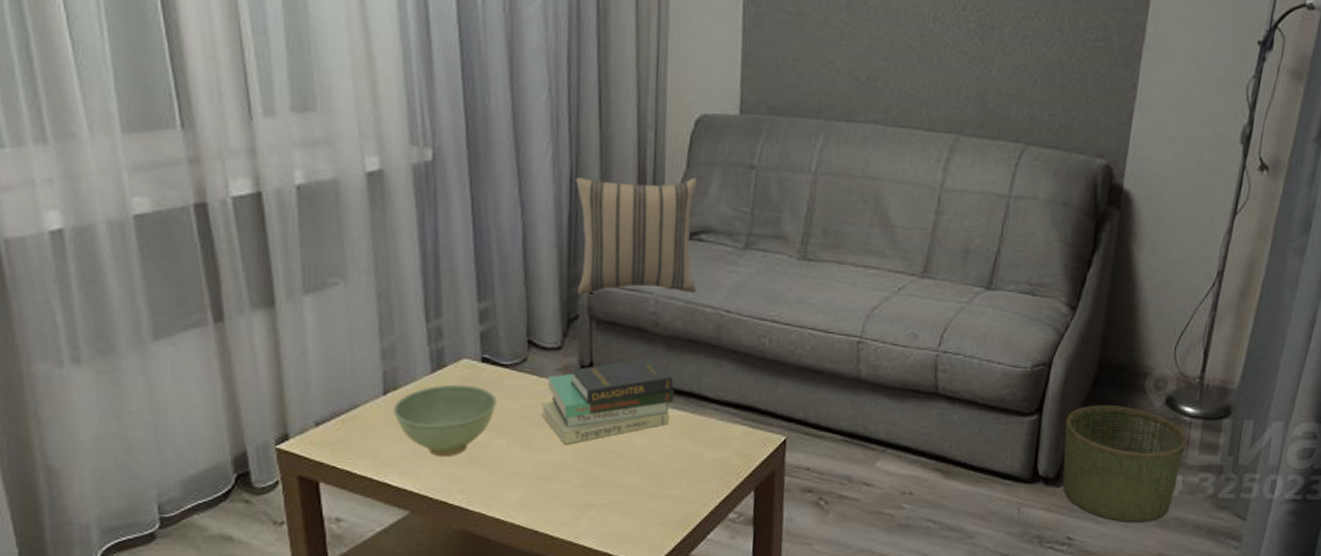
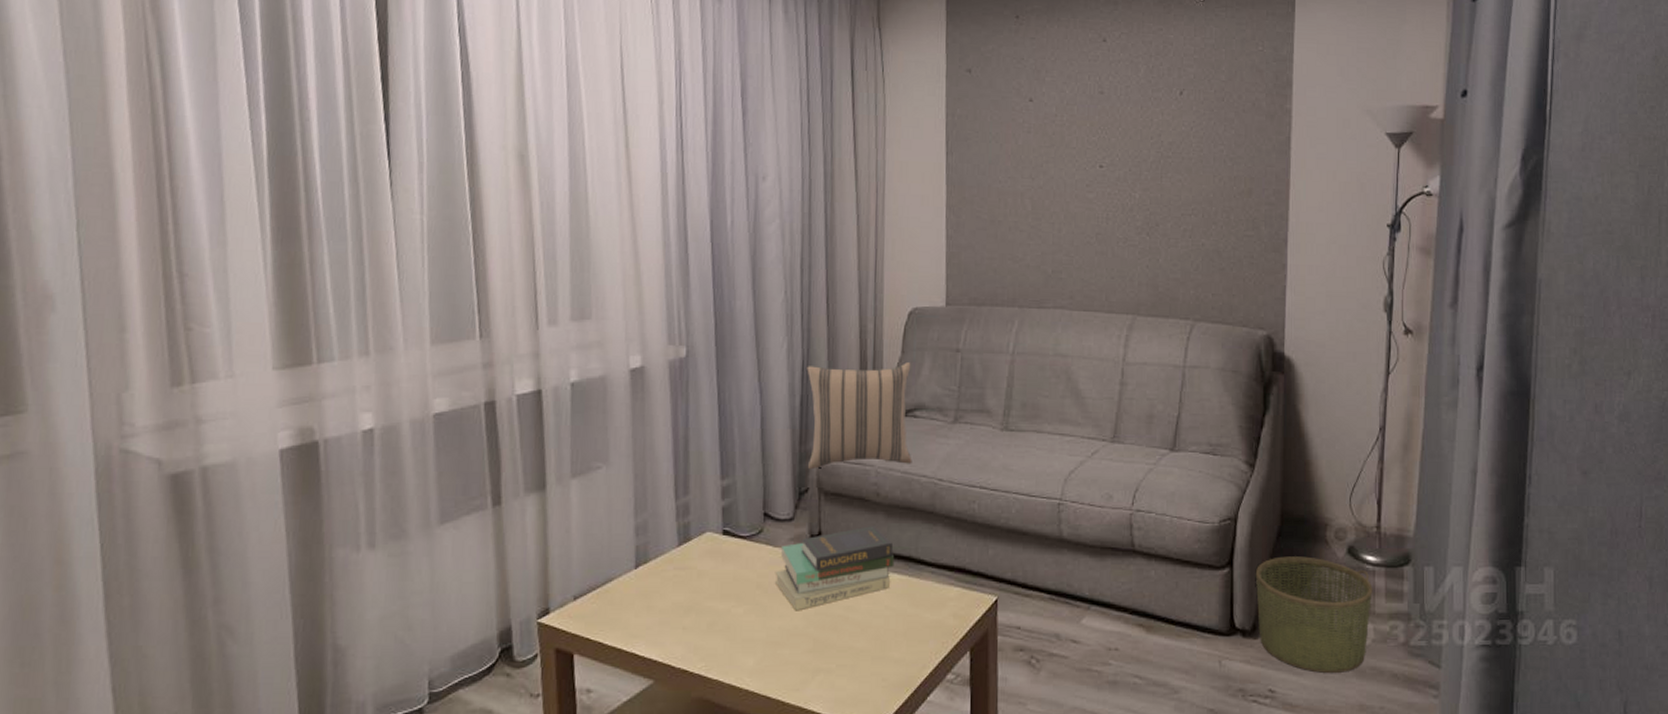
bowl: present [392,384,498,456] -> none [642,556,736,625]

